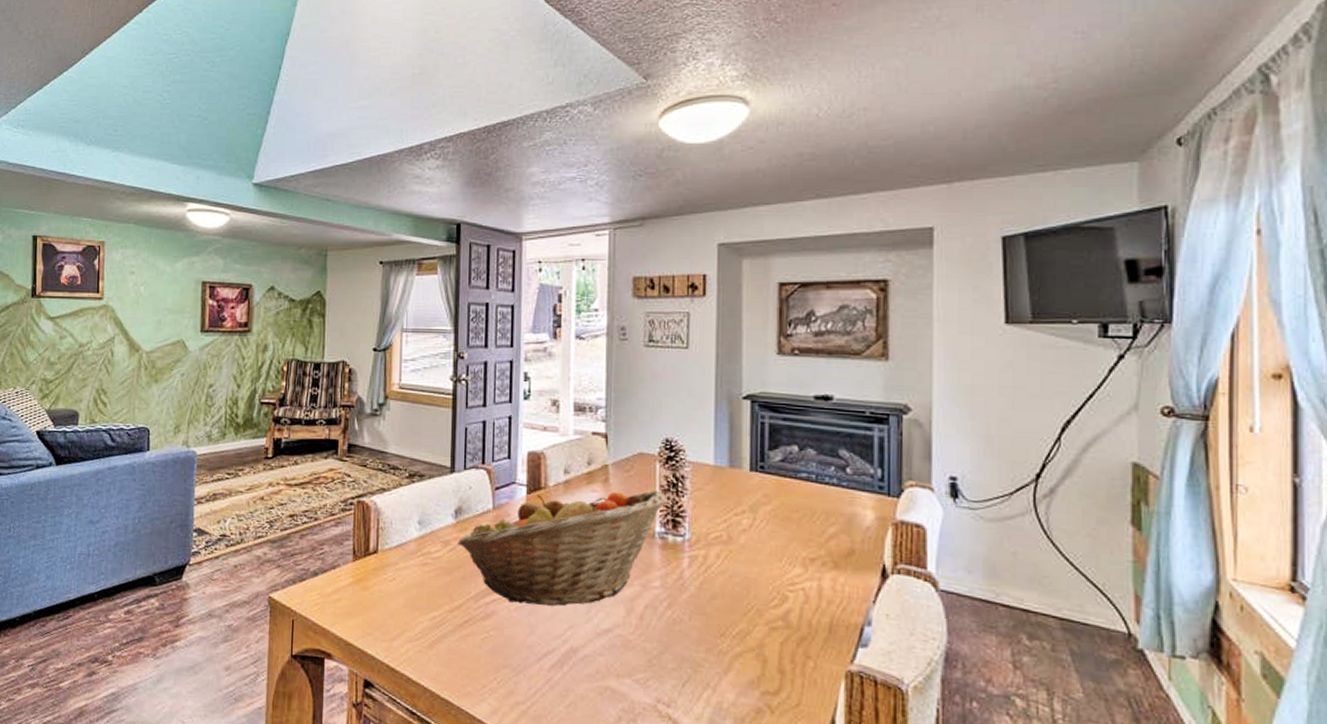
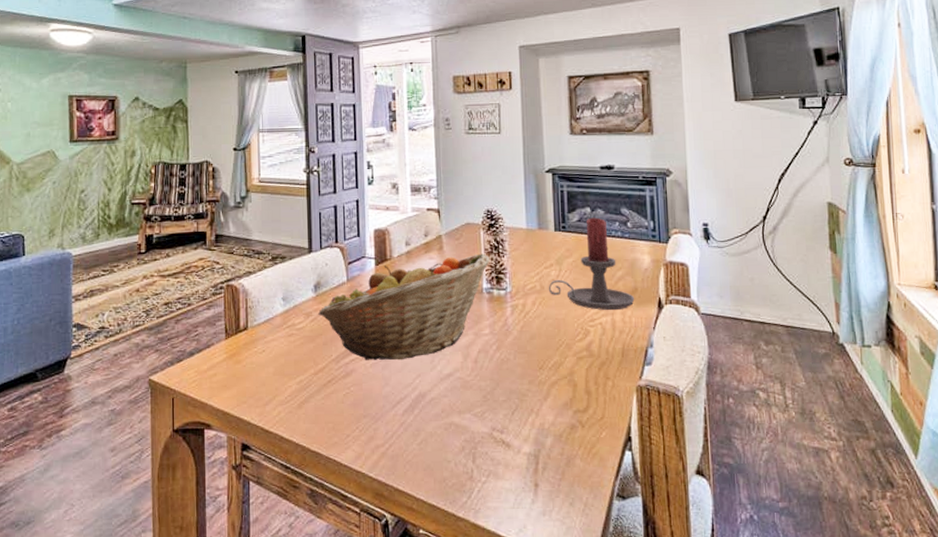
candle holder: none [737,458,851,575] -> present [548,217,635,311]

